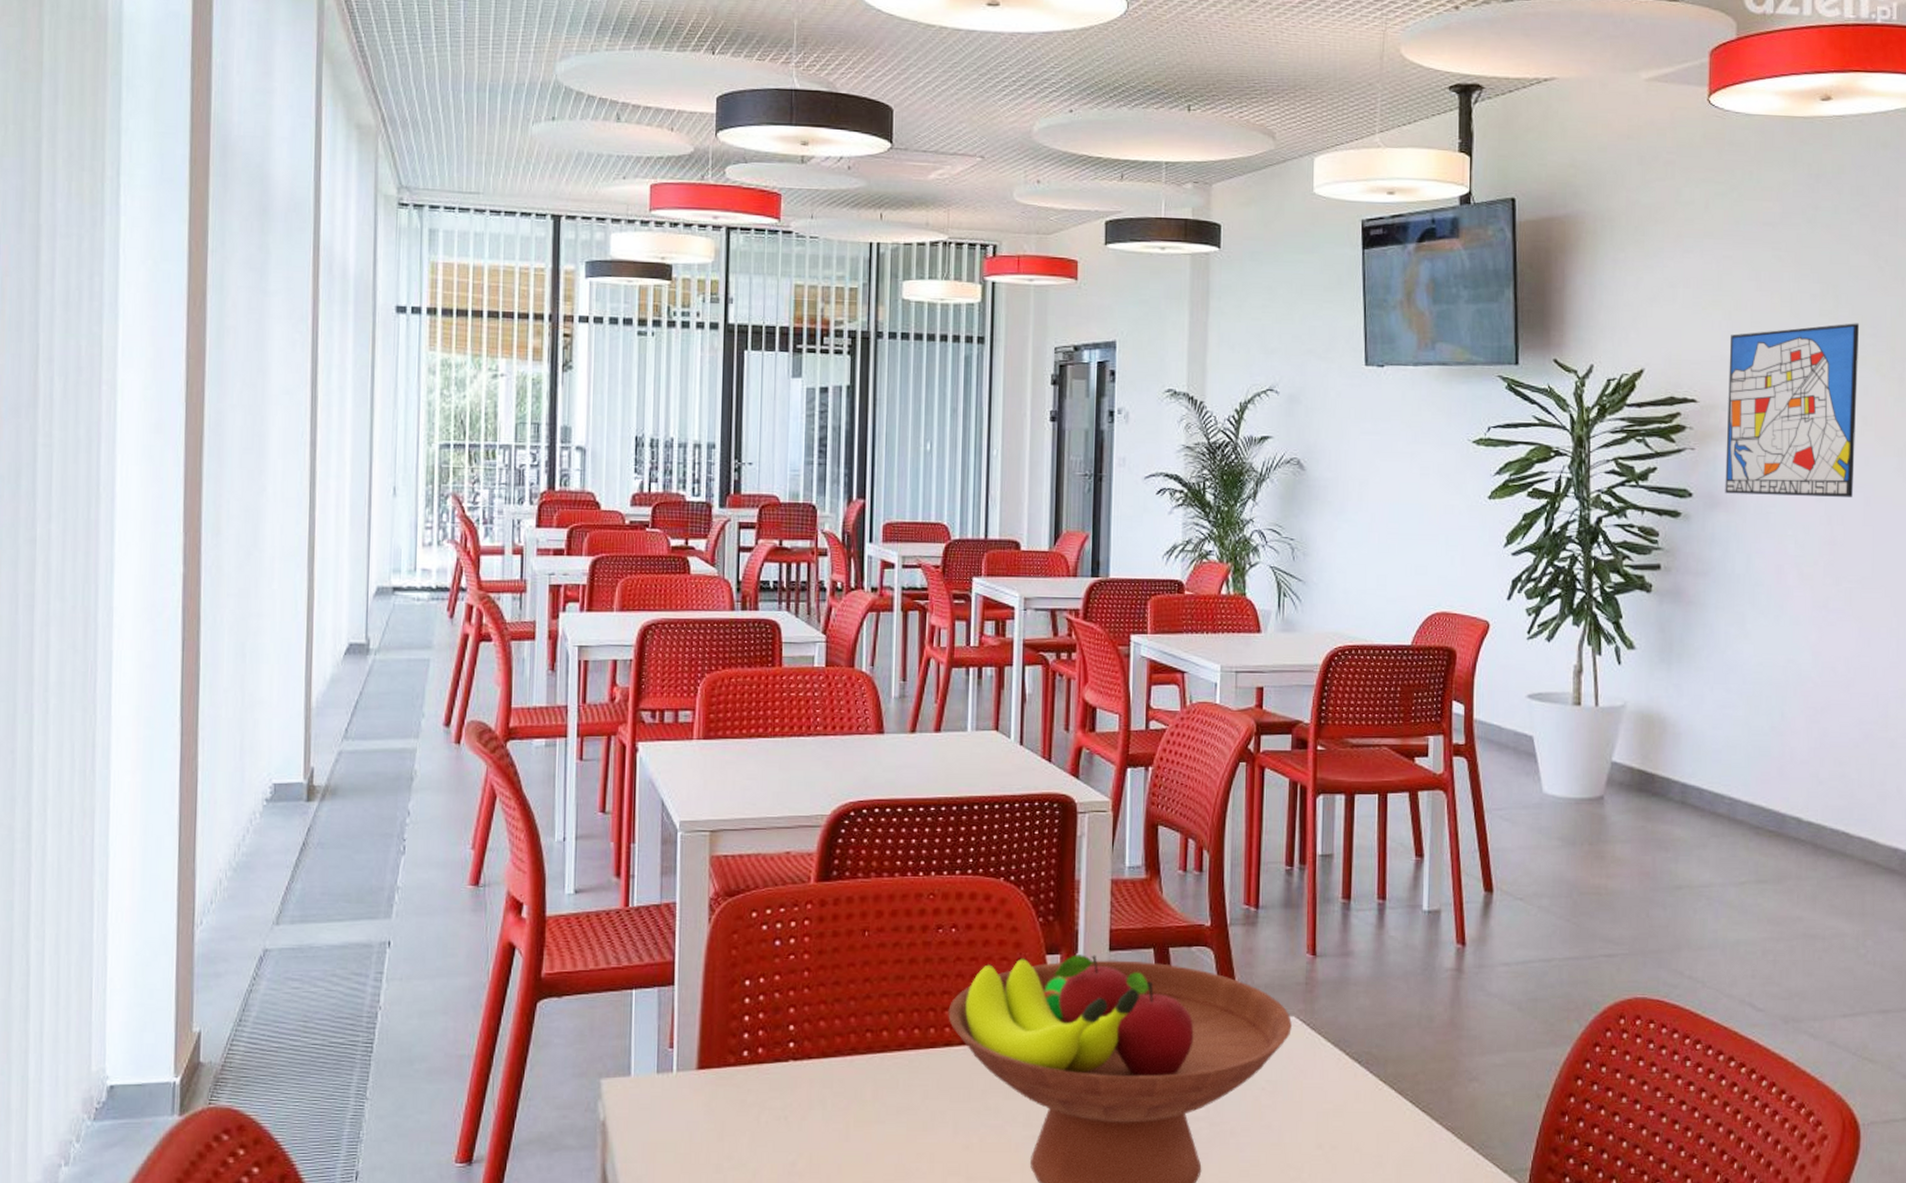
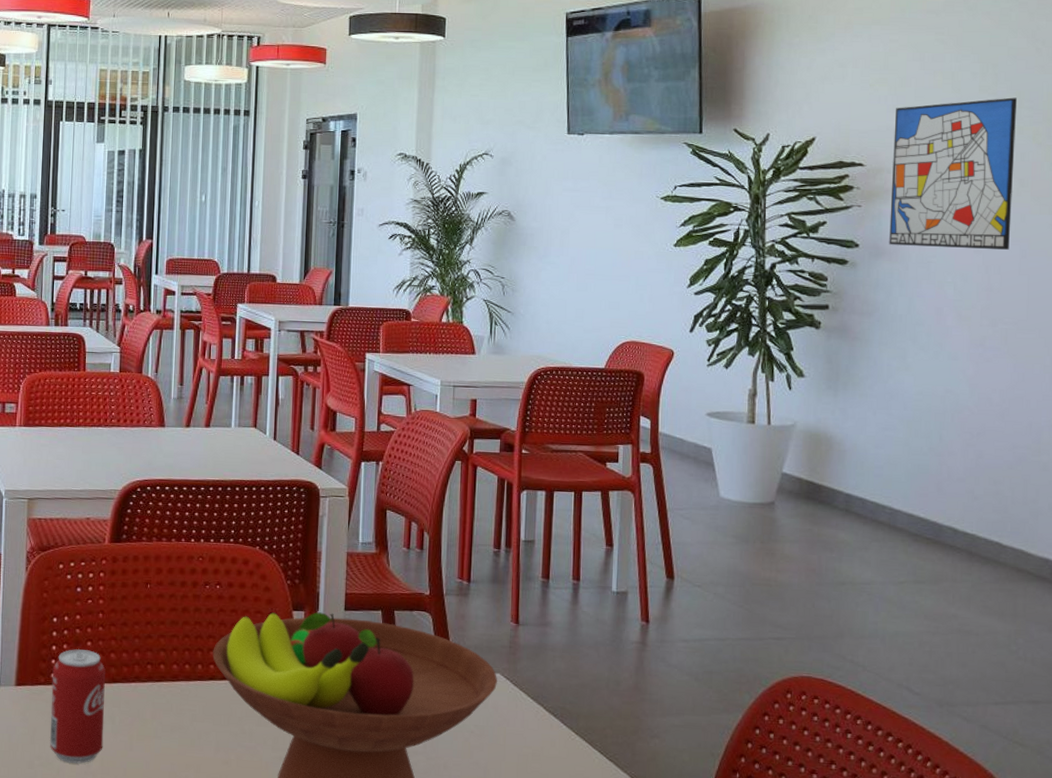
beverage can: none [742,1017,814,1162] -> present [49,648,106,764]

